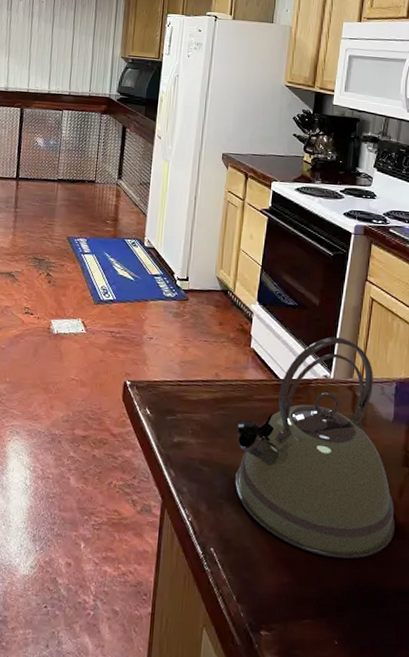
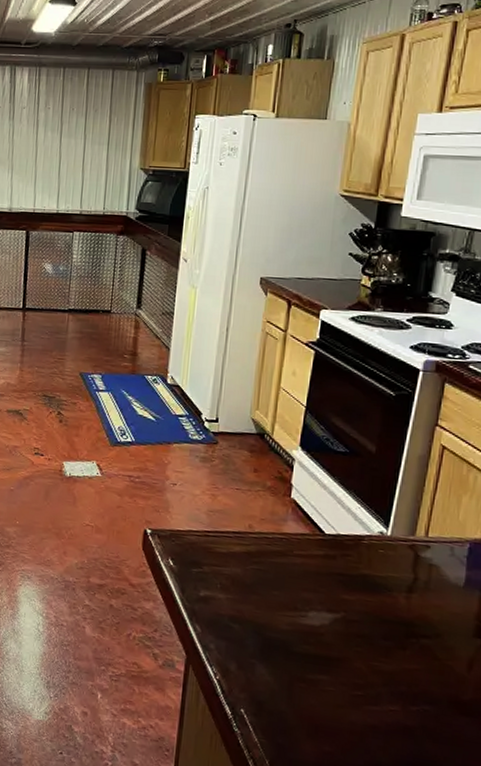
kettle: present [235,336,395,559] -> none [270,488,461,734]

